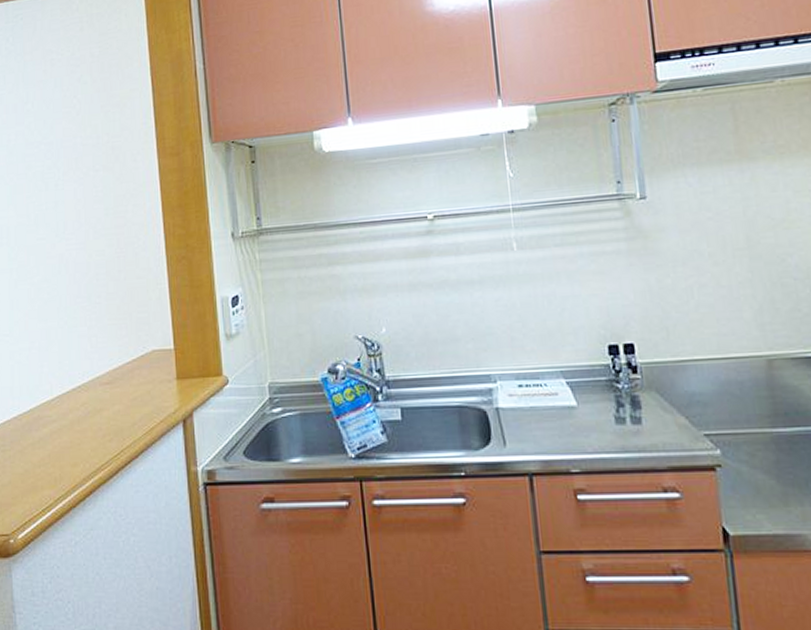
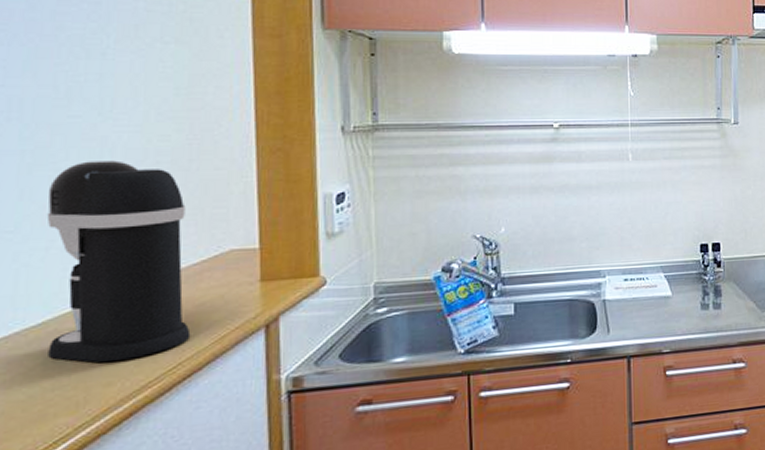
coffee maker: none [28,274,128,446] -> present [46,160,191,363]

